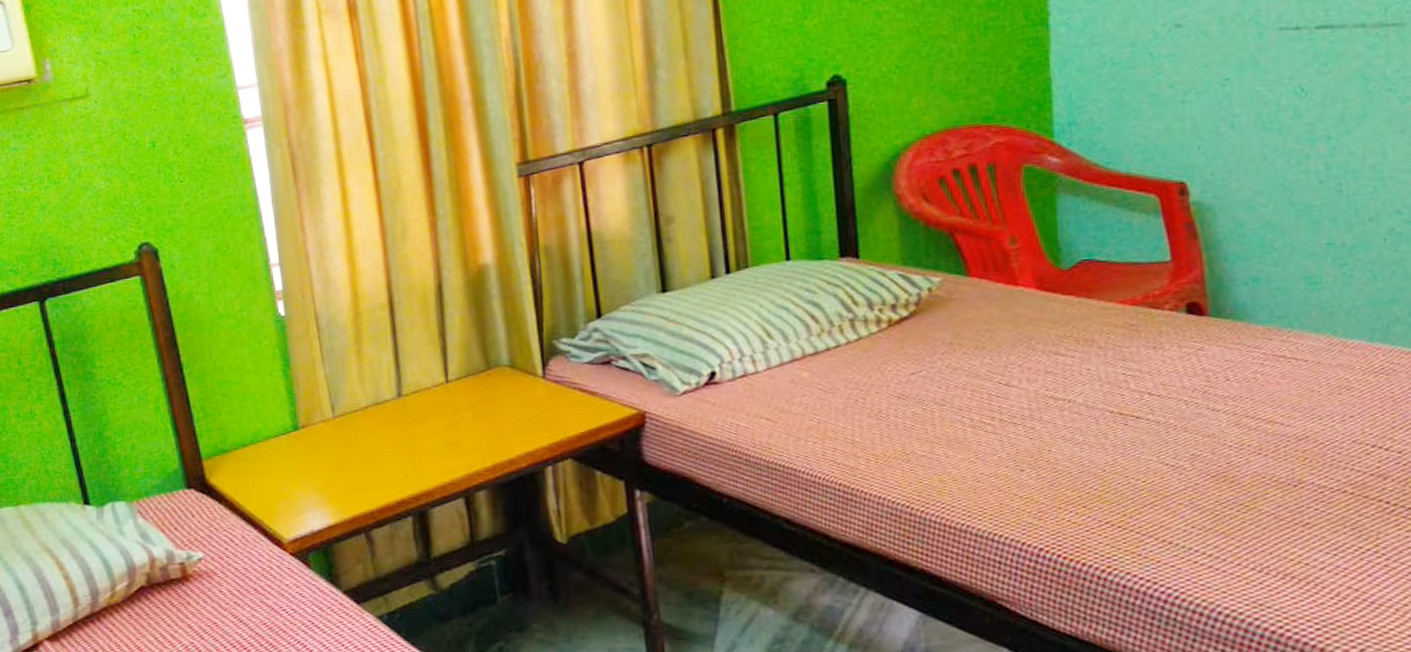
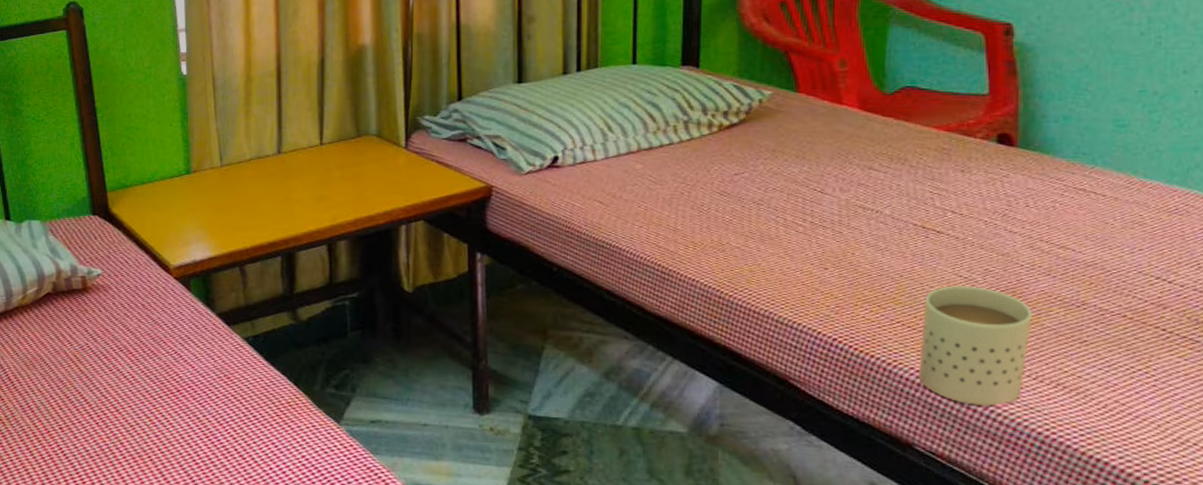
mug: none [1132,474,1249,608] -> present [919,285,1033,406]

